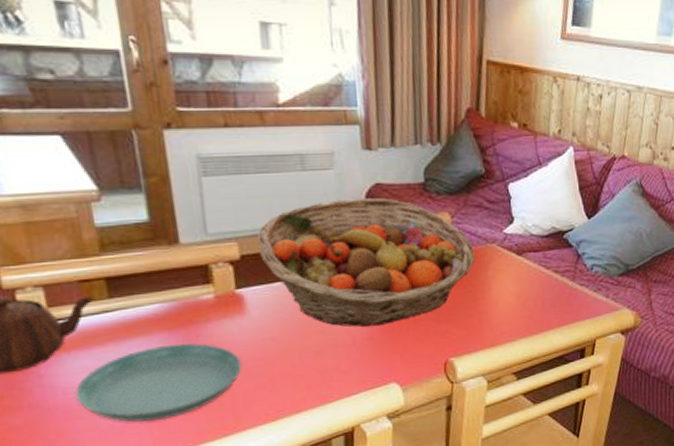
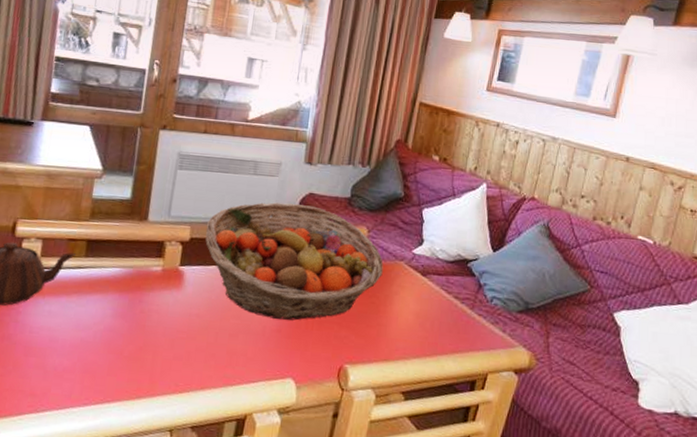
saucer: present [75,343,242,422] -> none [37,304,169,372]

